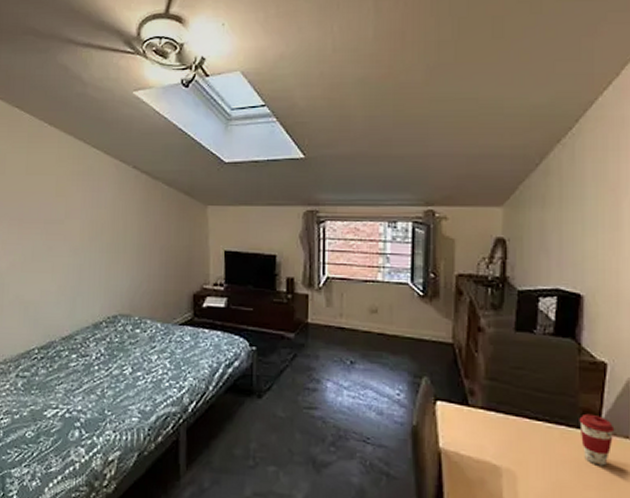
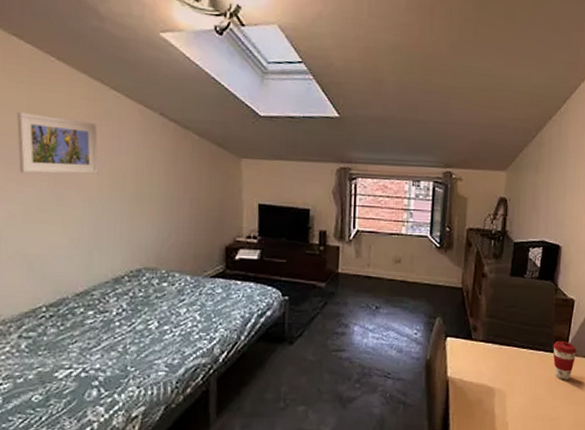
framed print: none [17,174,82,228] -> present [16,112,99,175]

